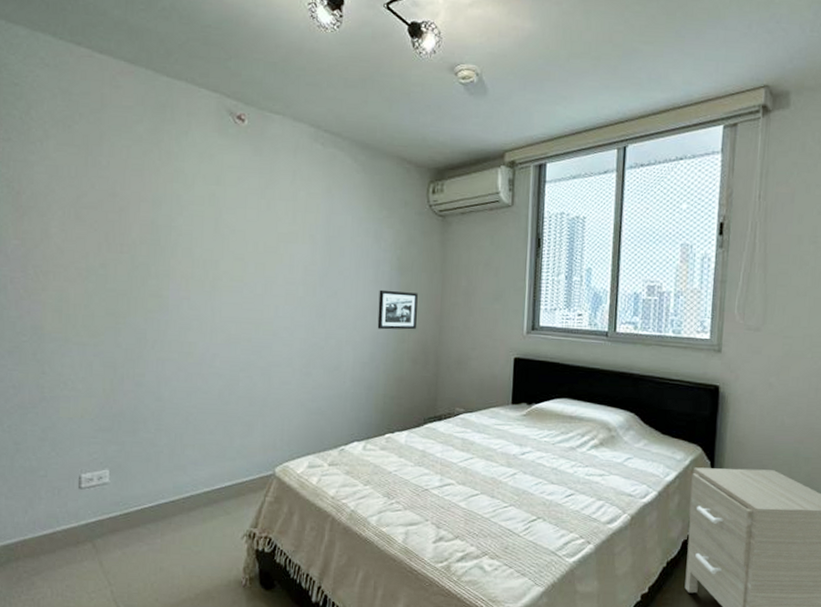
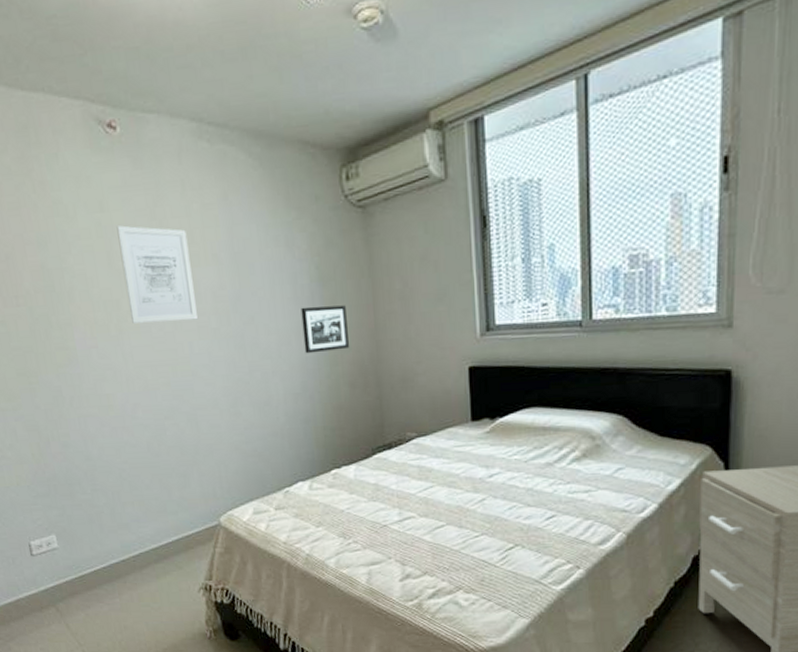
wall art: none [226,199,290,288] -> present [116,225,198,323]

